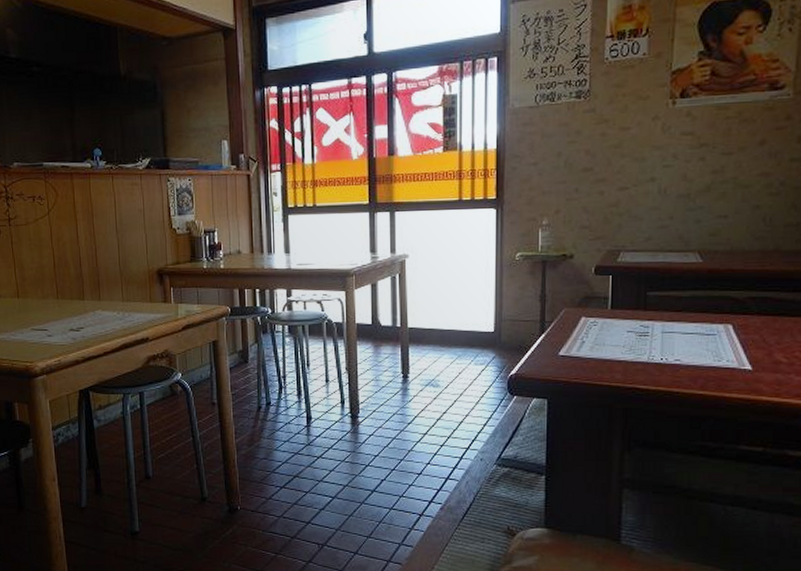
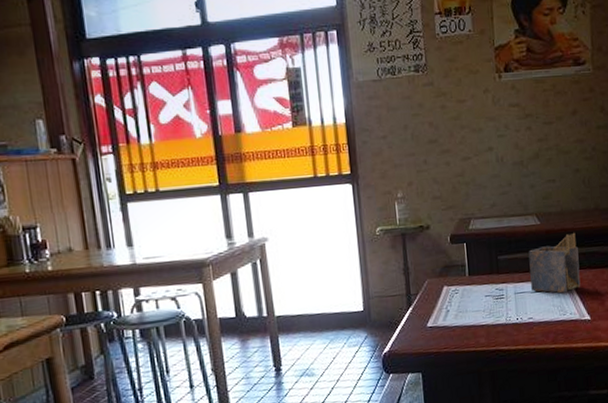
napkin holder: none [683,274,746,338] -> present [528,232,581,293]

